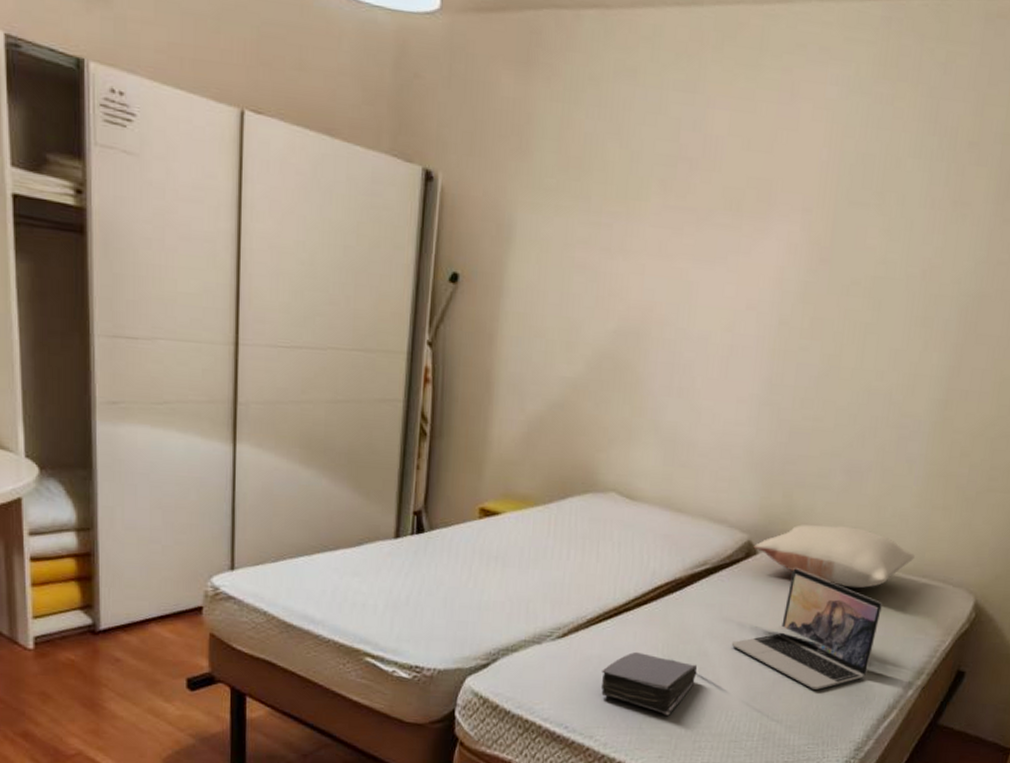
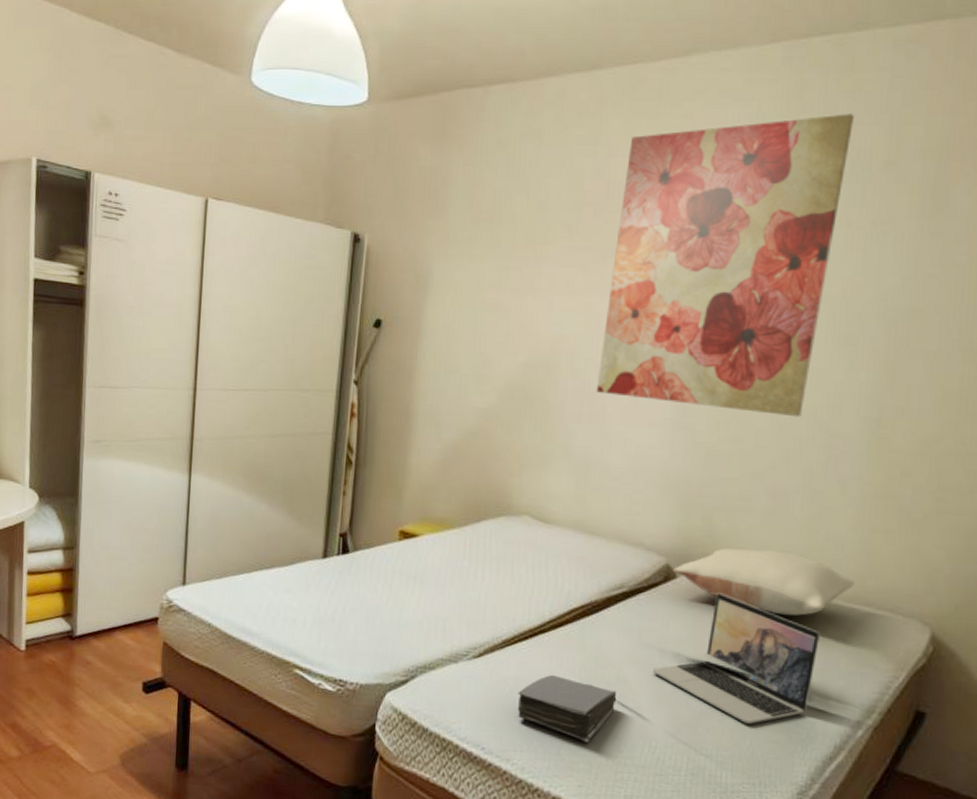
wall art: none [686,86,945,397] -> present [596,114,855,417]

